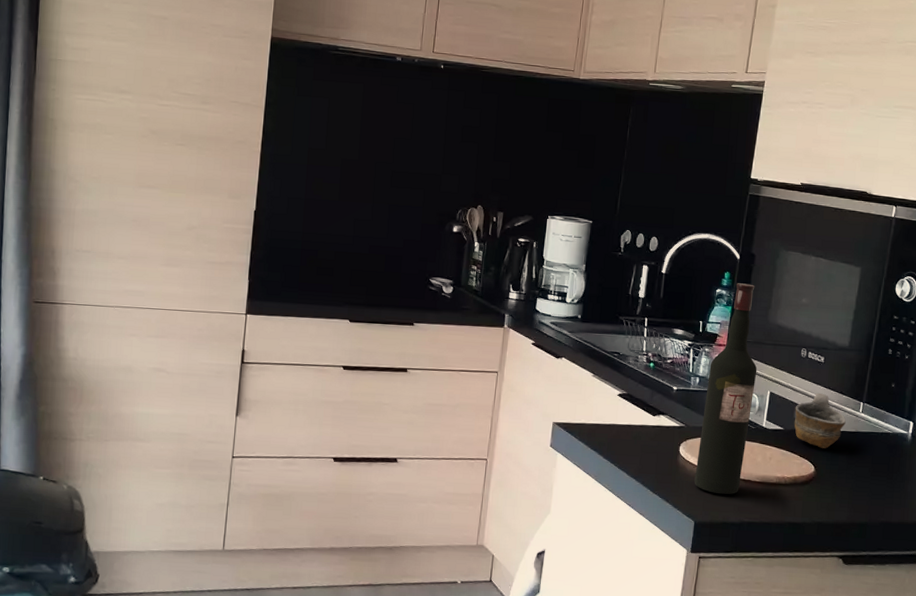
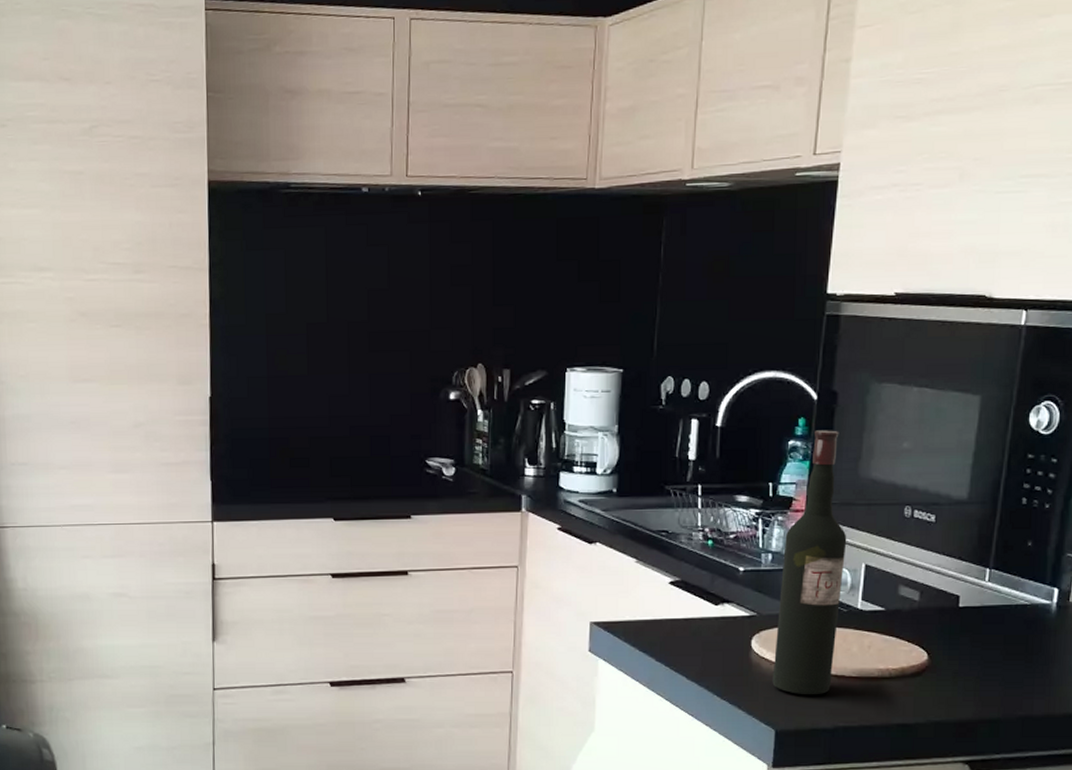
cup: present [794,393,846,449] -> none [898,561,967,630]

